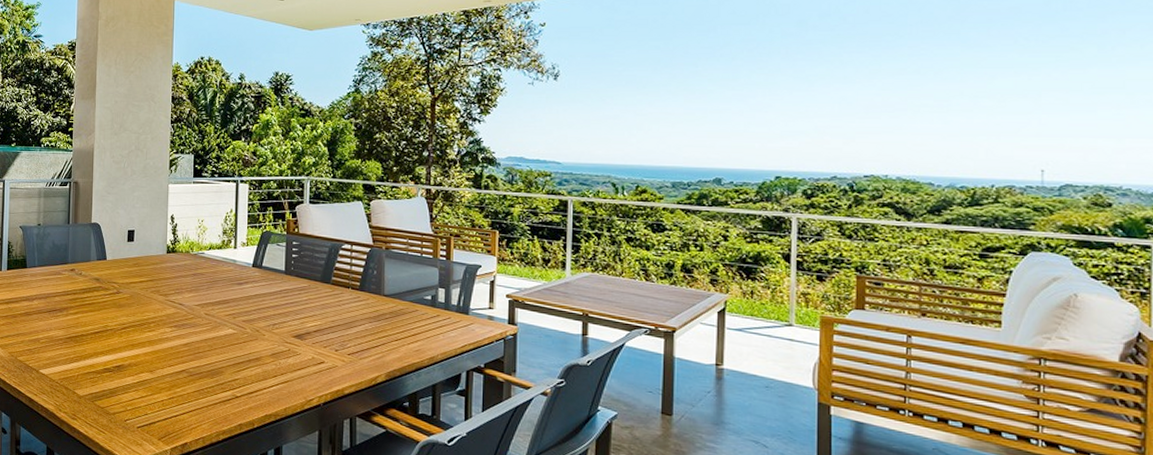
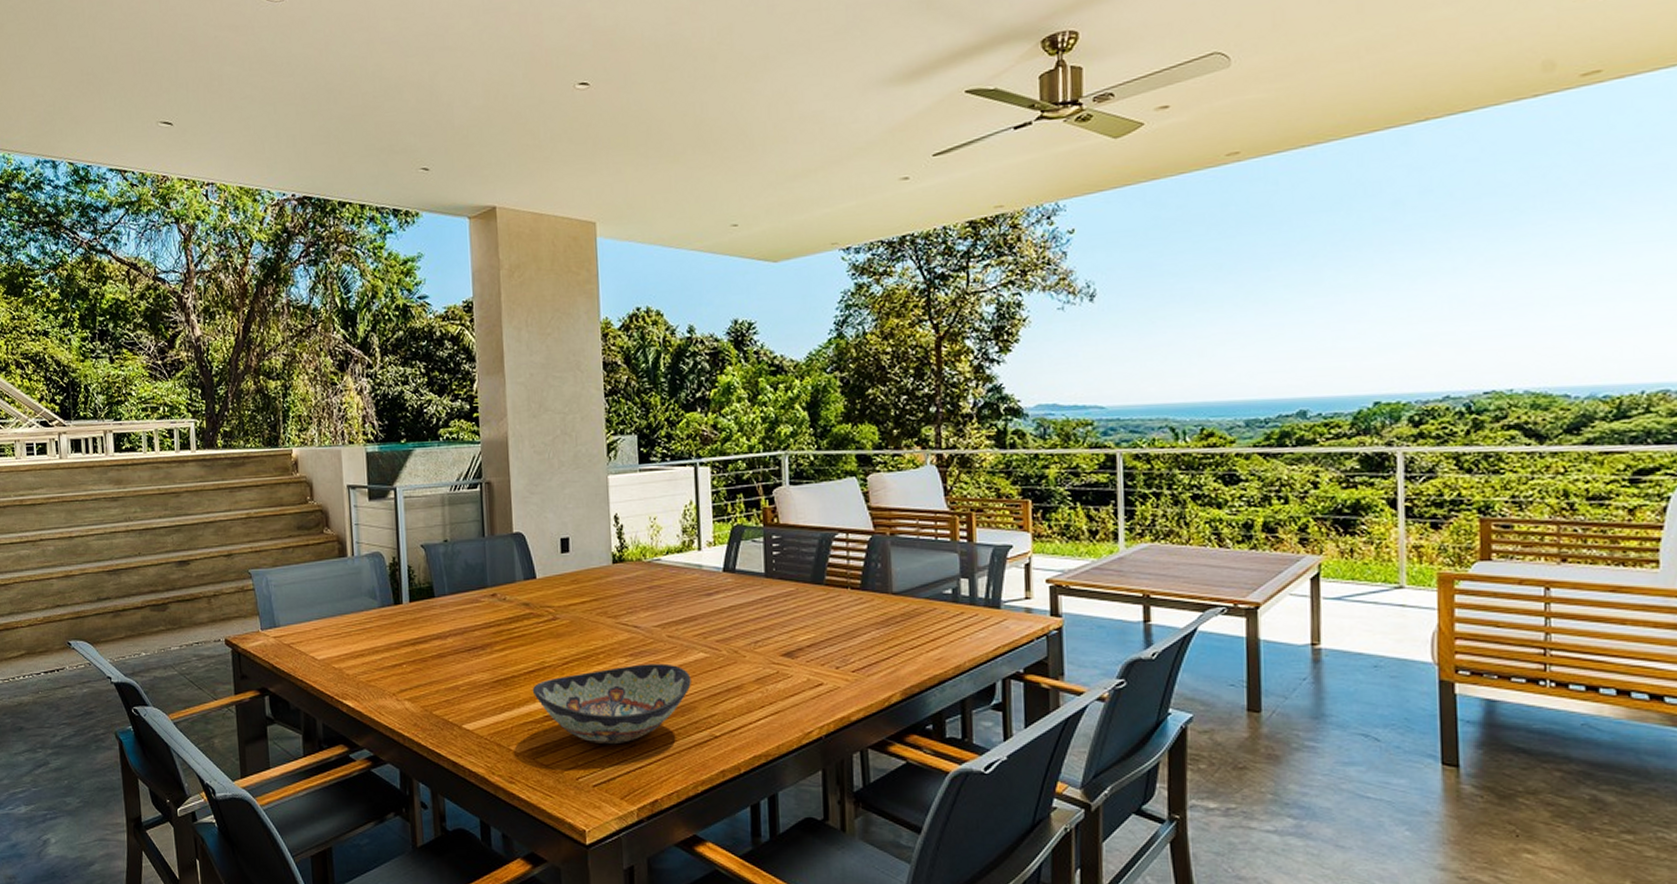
decorative bowl: none [96,334,221,396] -> present [532,663,691,745]

